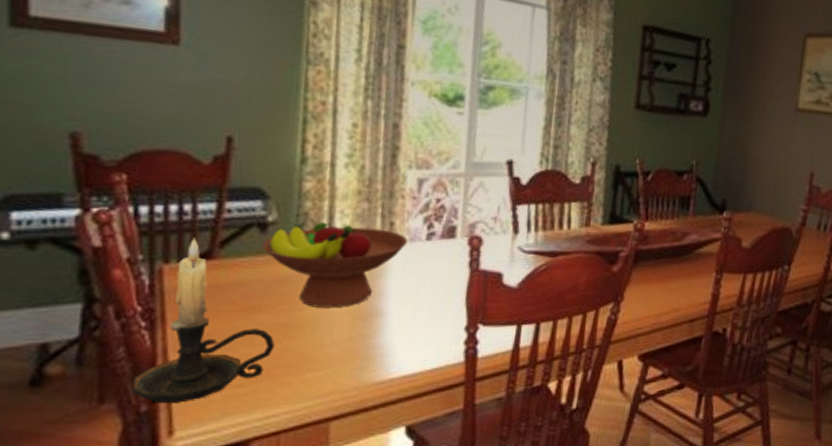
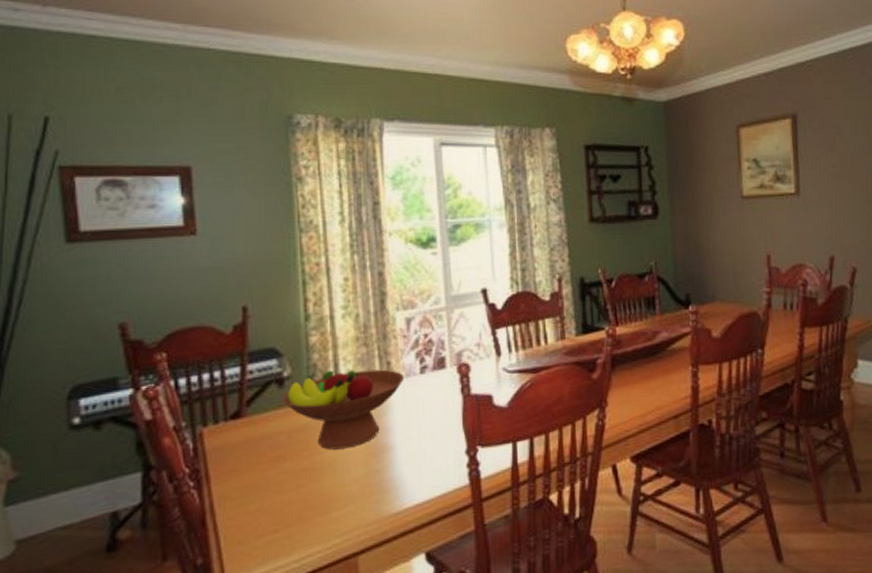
candle holder: present [131,238,275,403] -> none [188,400,302,555]

